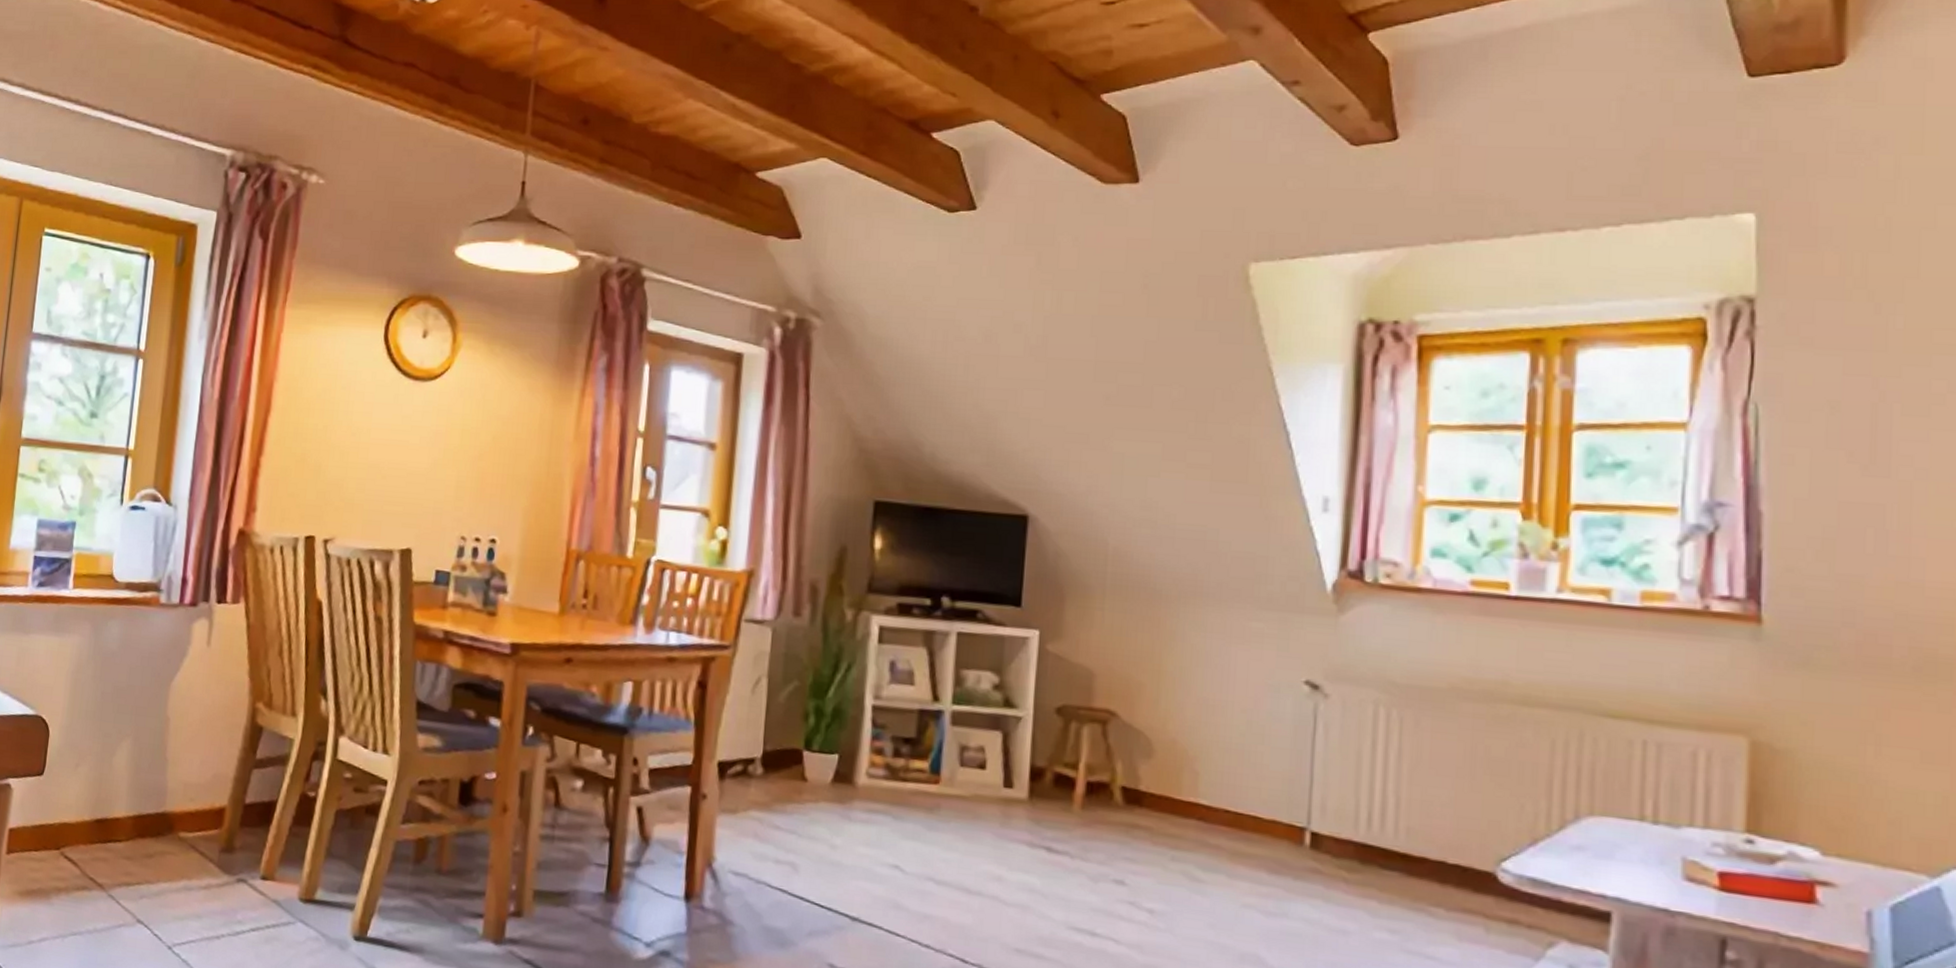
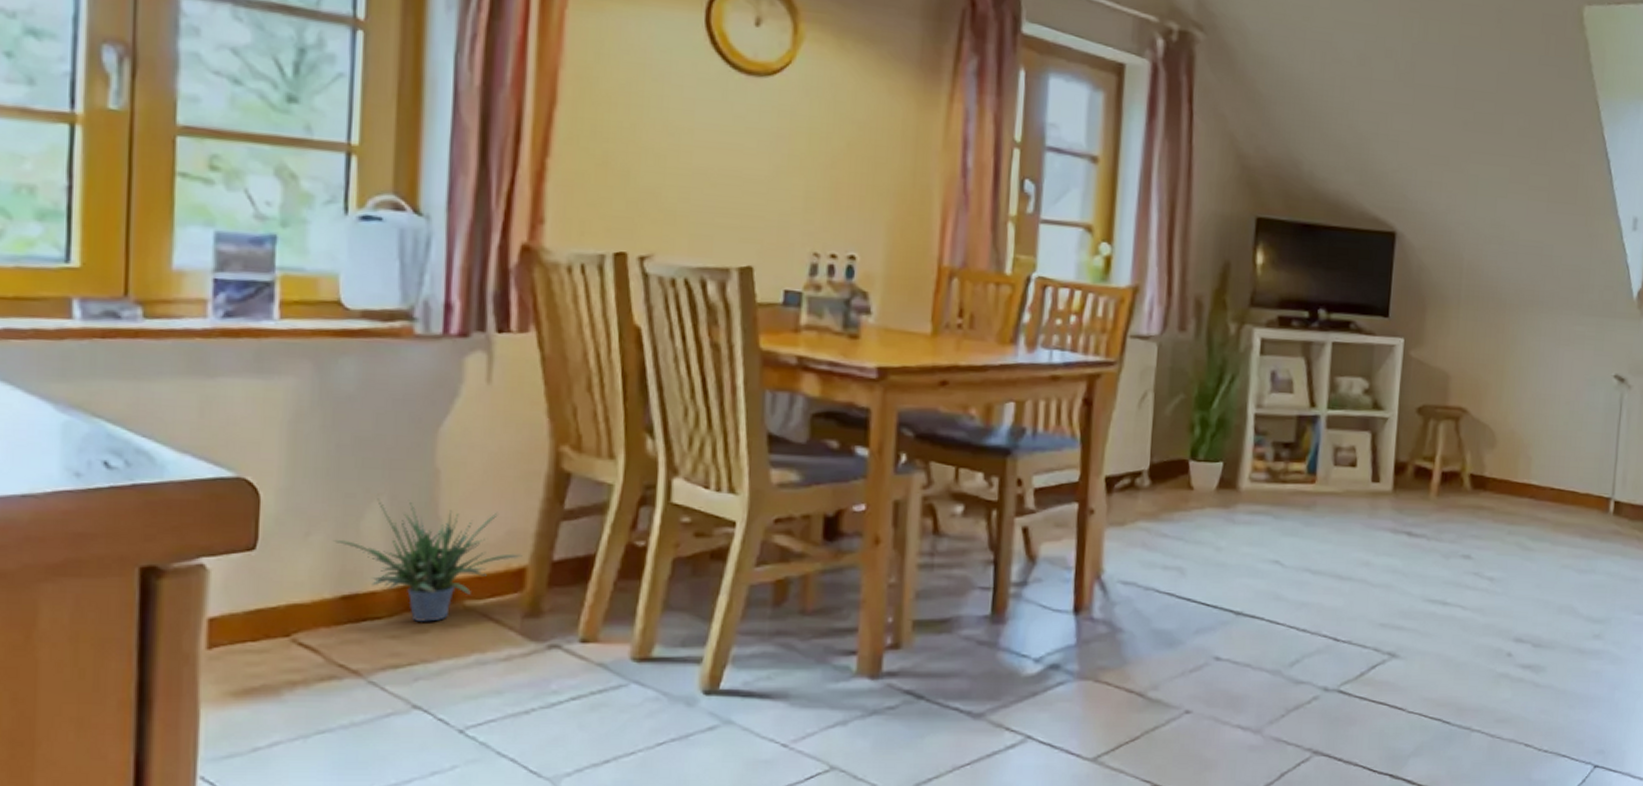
potted plant: none [94,739,223,849] -> present [334,498,522,623]

